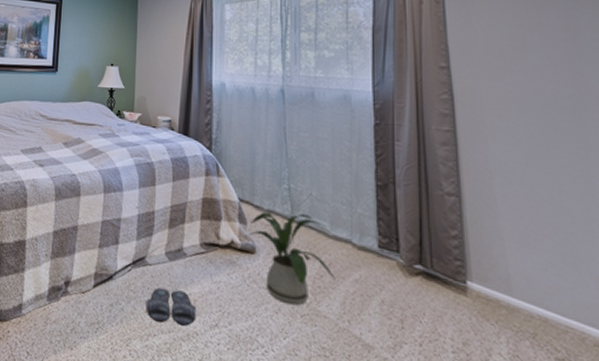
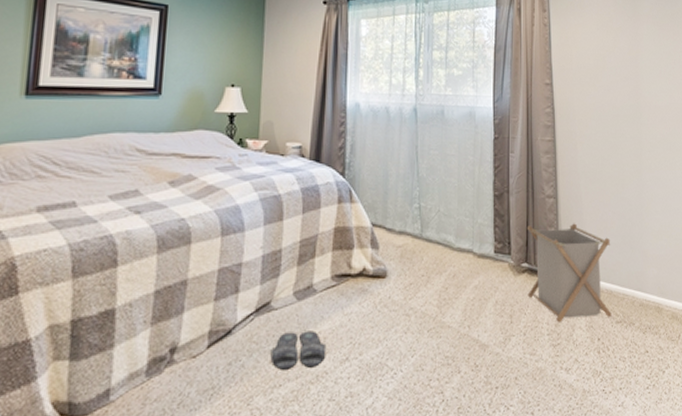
house plant: present [245,212,335,305] -> none [377,230,458,322]
laundry basket: none [419,223,548,350] -> present [527,223,612,323]

